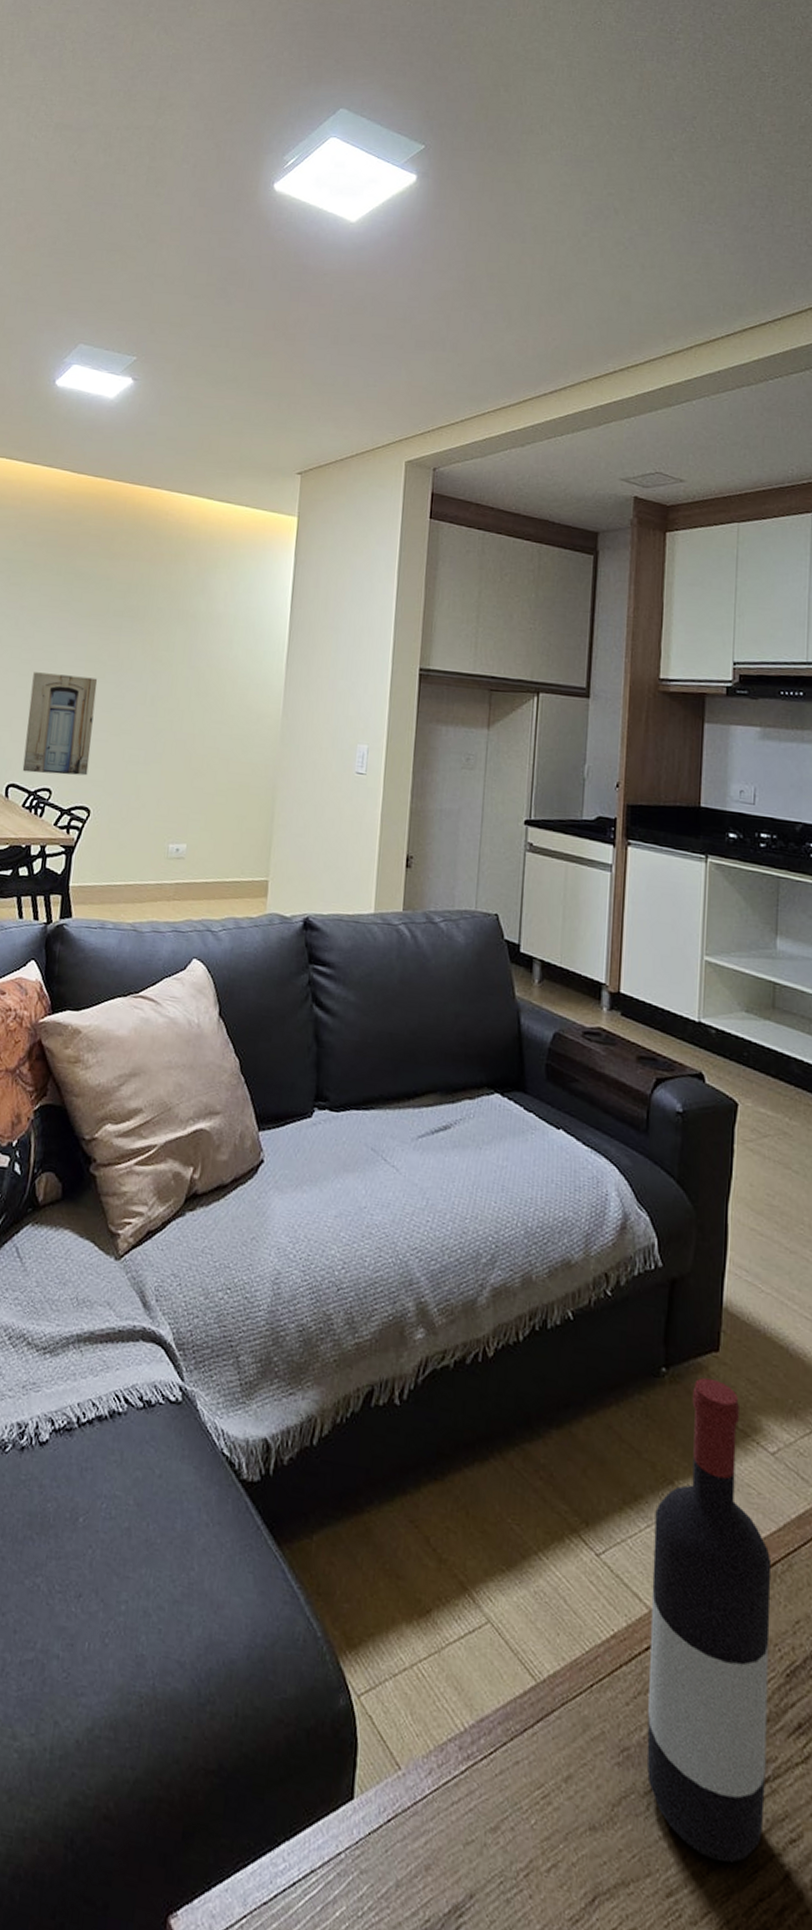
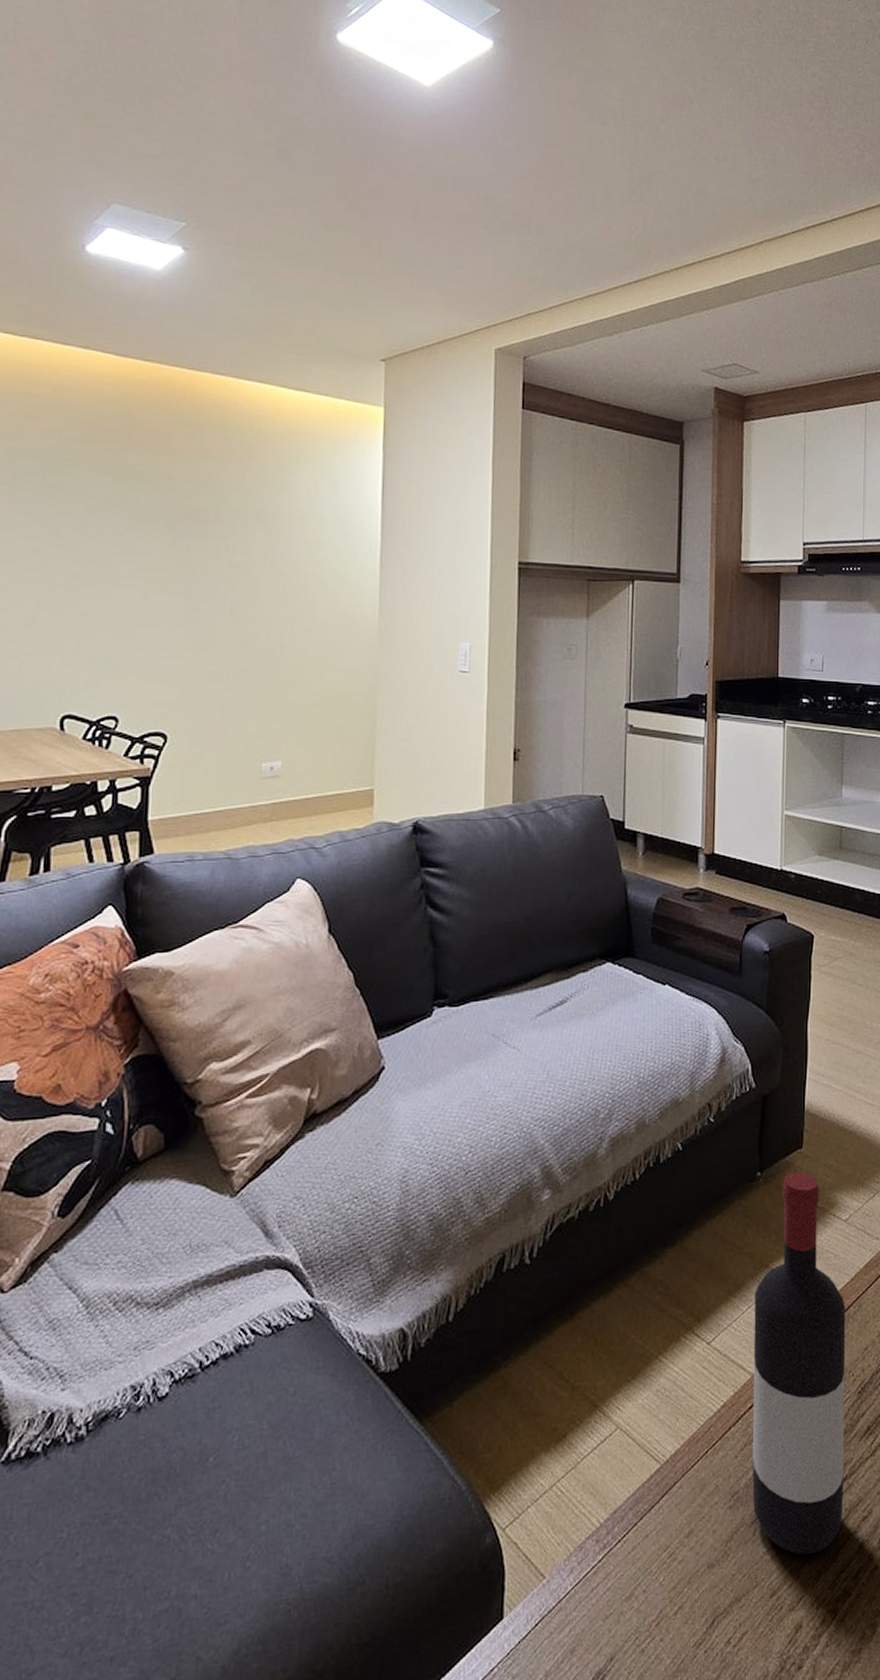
wall art: present [22,672,98,776] -> none [79,587,165,700]

